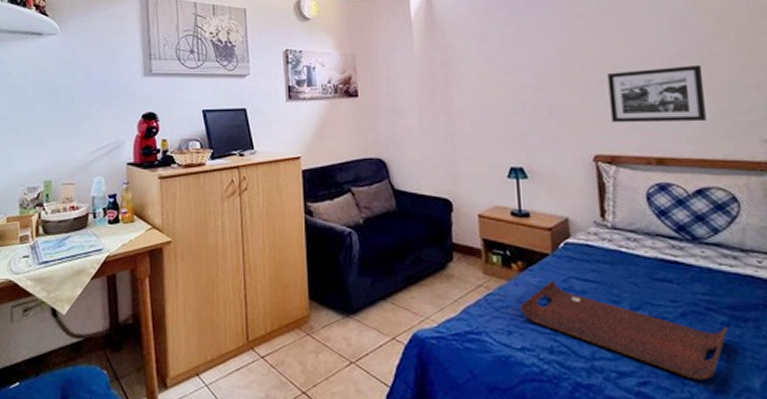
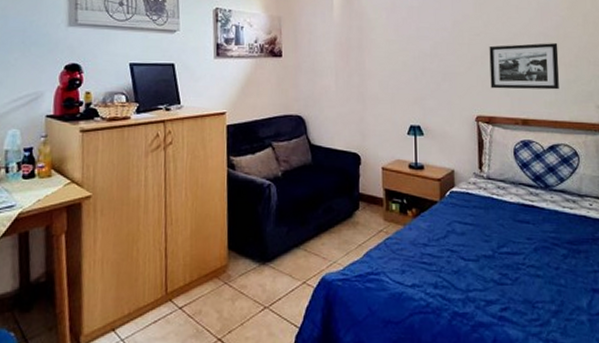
serving tray: present [519,280,728,381] -> none [412,225,567,303]

